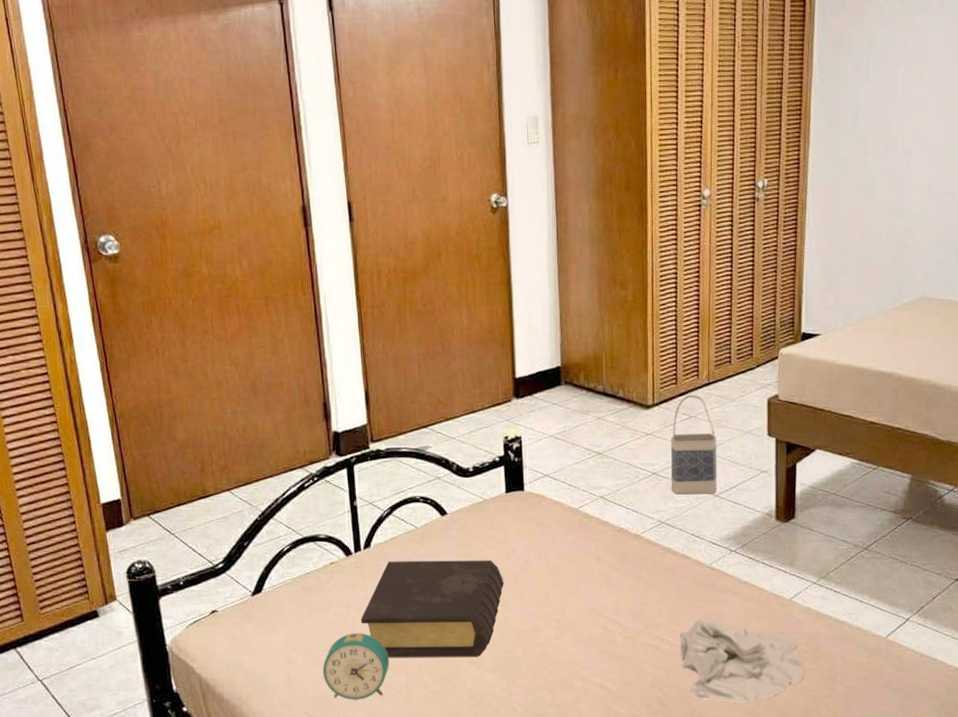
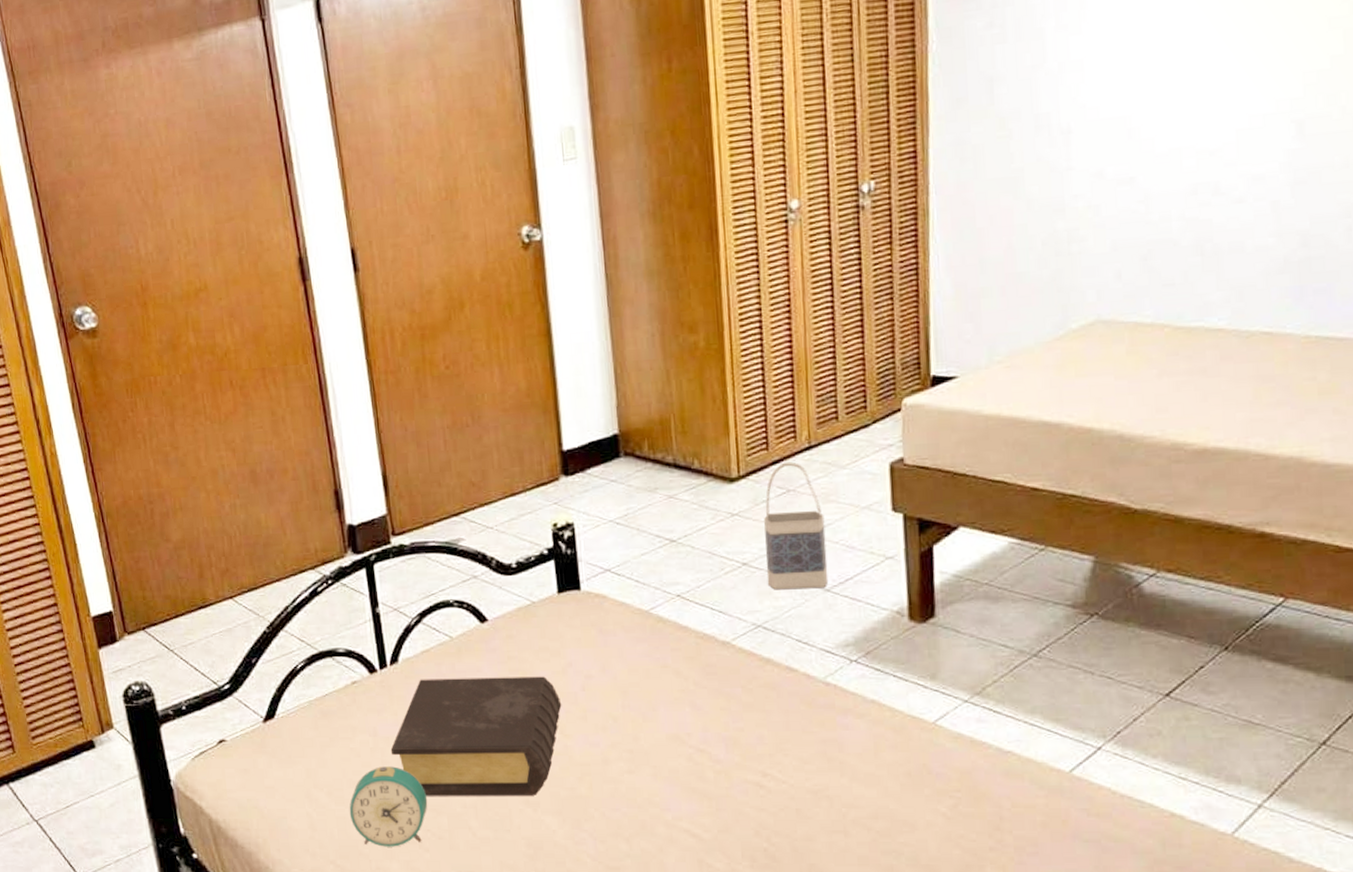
tissue: present [680,617,804,703] -> none [788,746,958,857]

